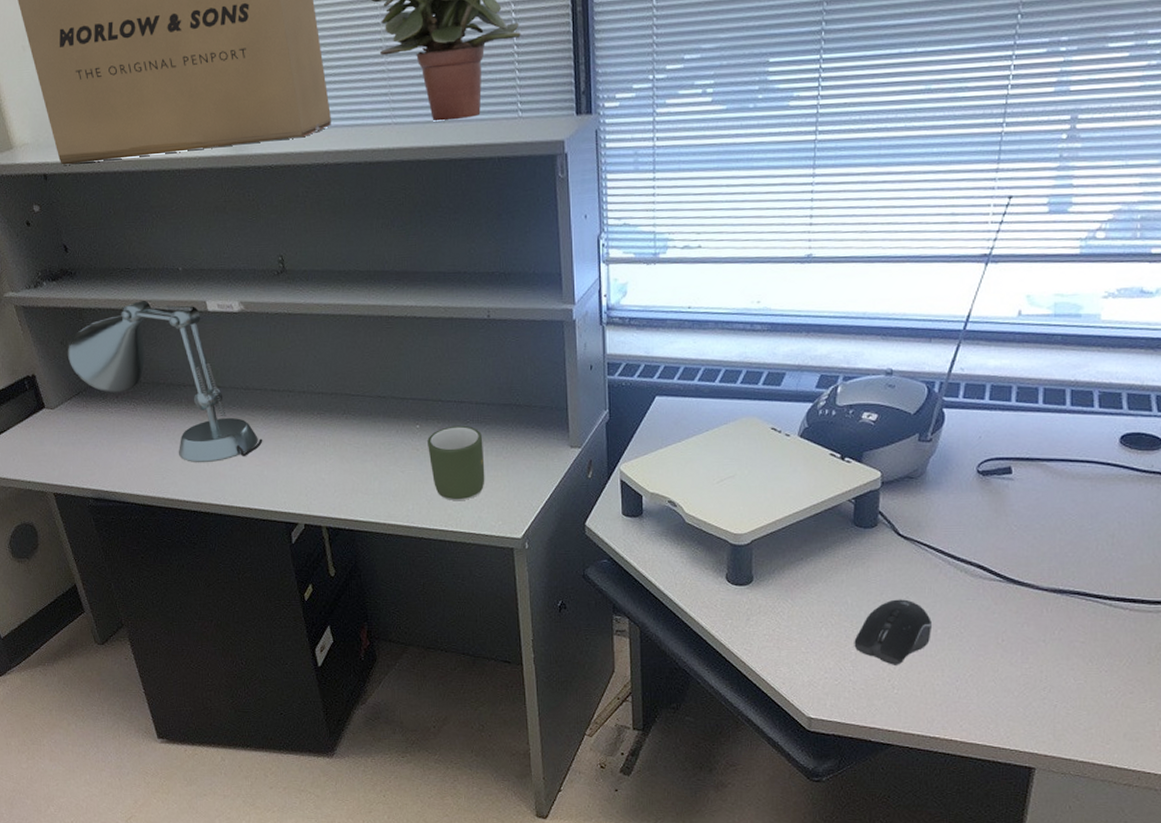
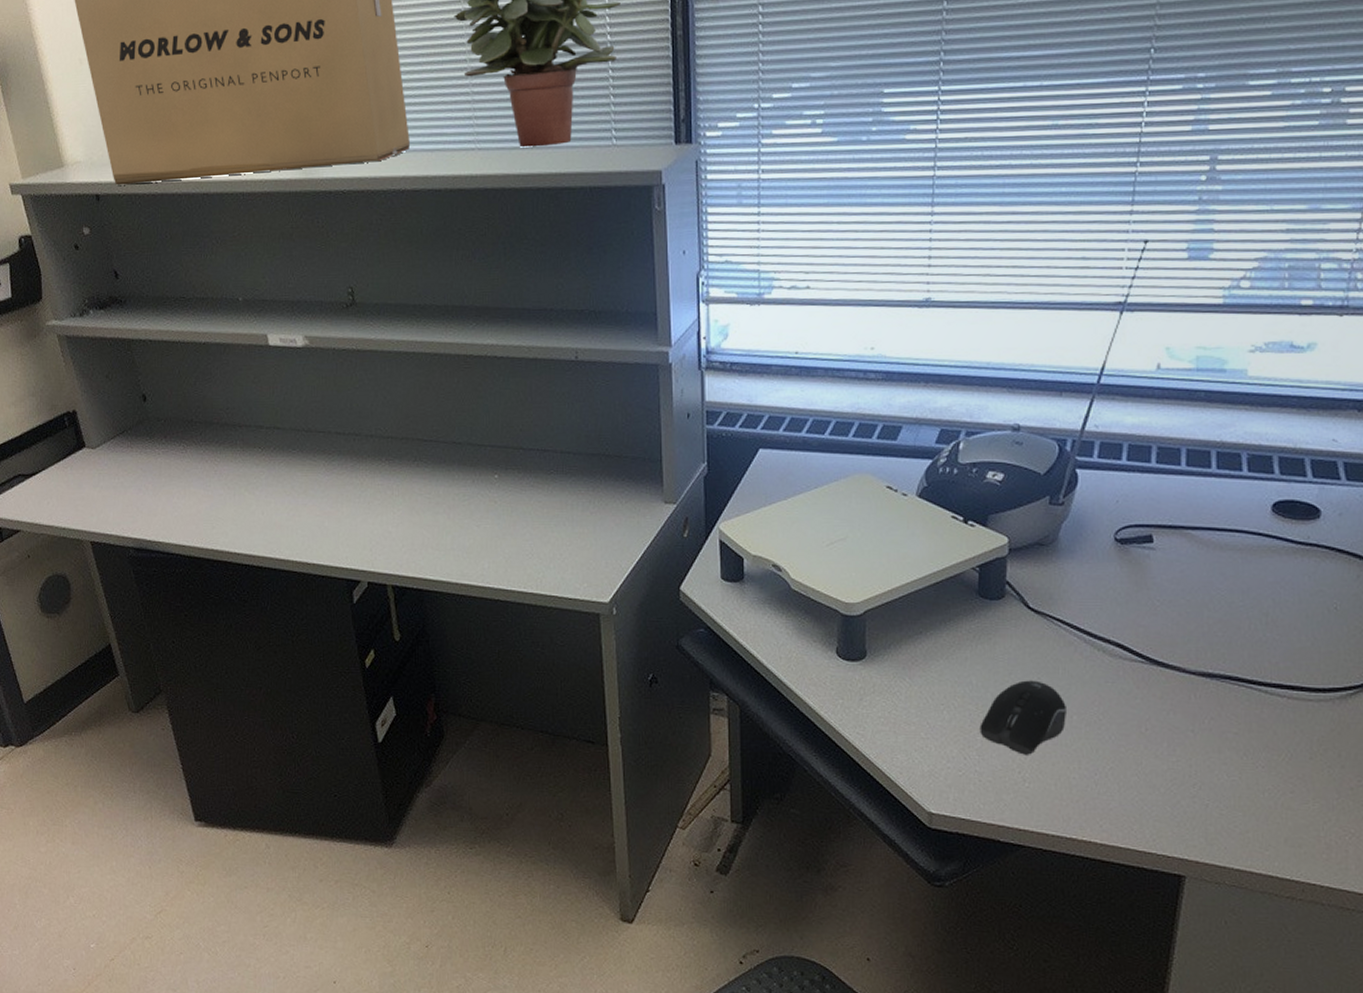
desk lamp: present [67,301,263,463] -> none [112,333,325,512]
mug: present [428,425,485,500] -> none [507,476,570,559]

